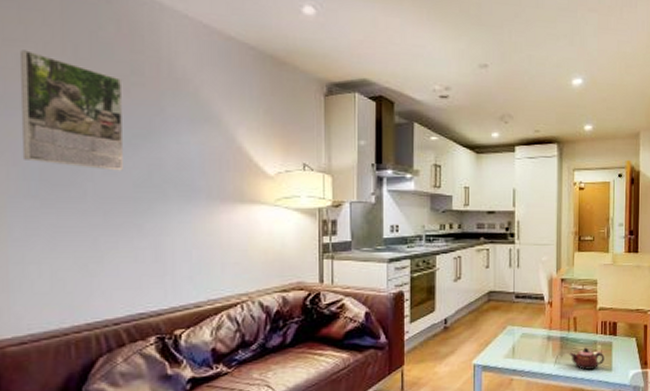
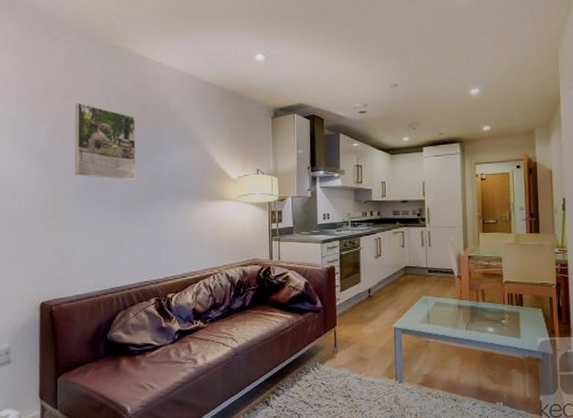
teapot: present [569,347,604,370] -> none [479,316,513,336]

